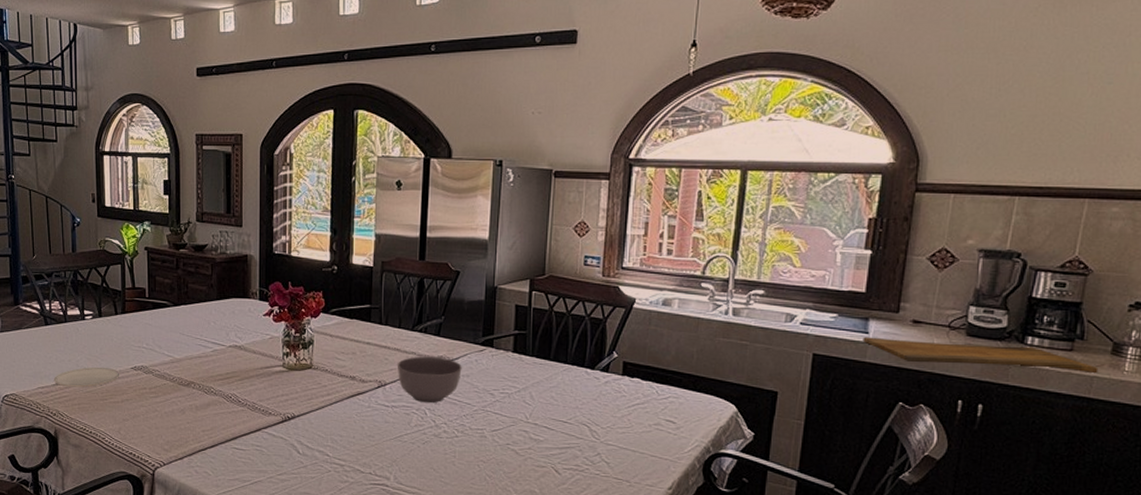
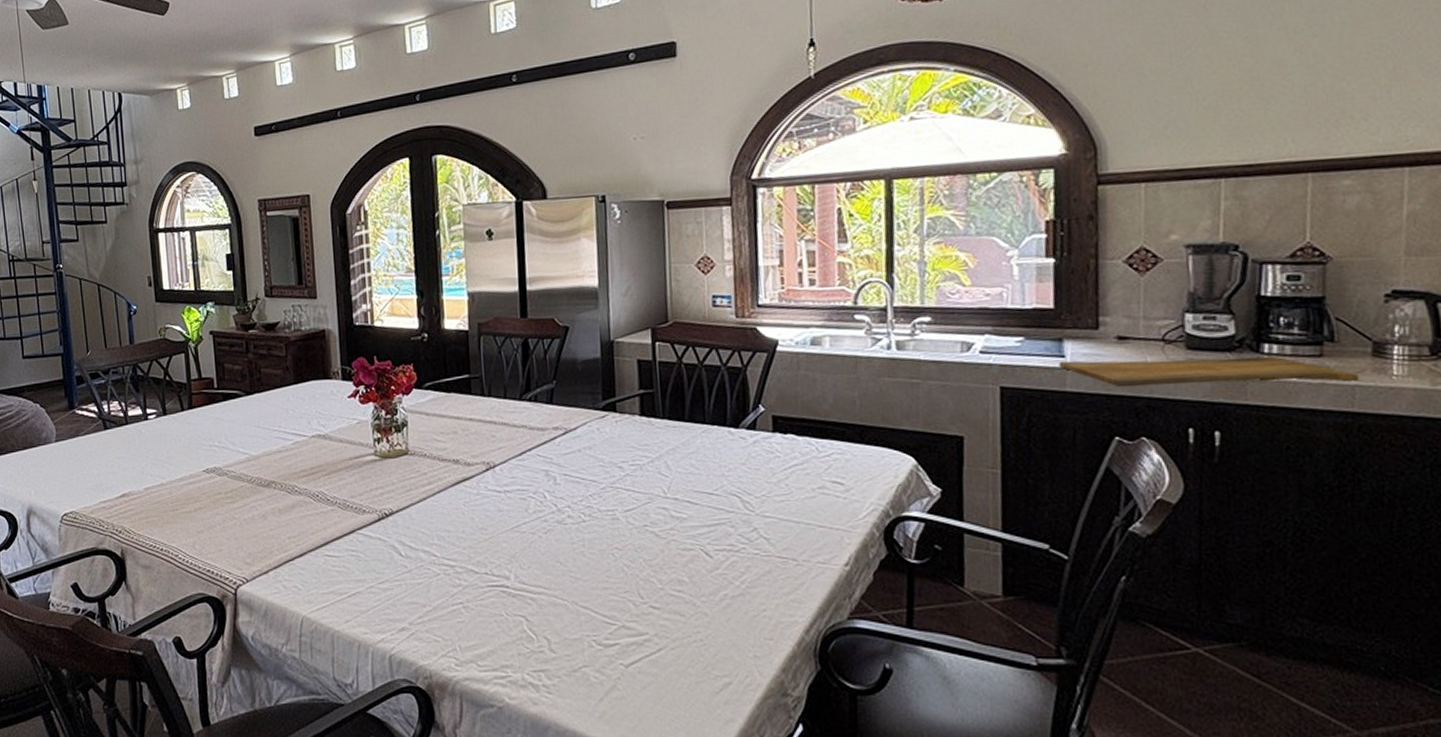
plate: present [53,367,120,388] -> none [116,472,191,499]
bowl: present [397,356,462,404] -> none [506,428,583,485]

